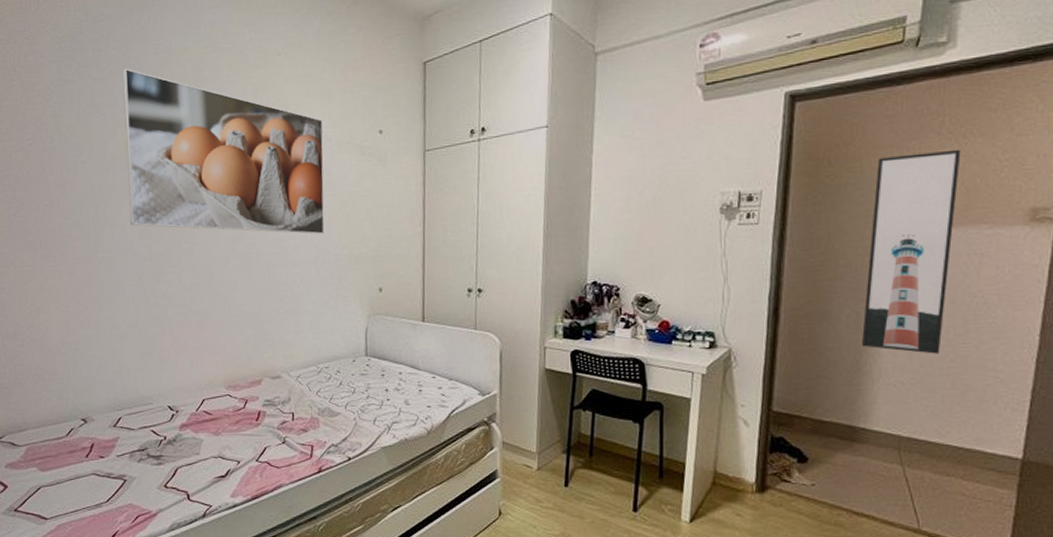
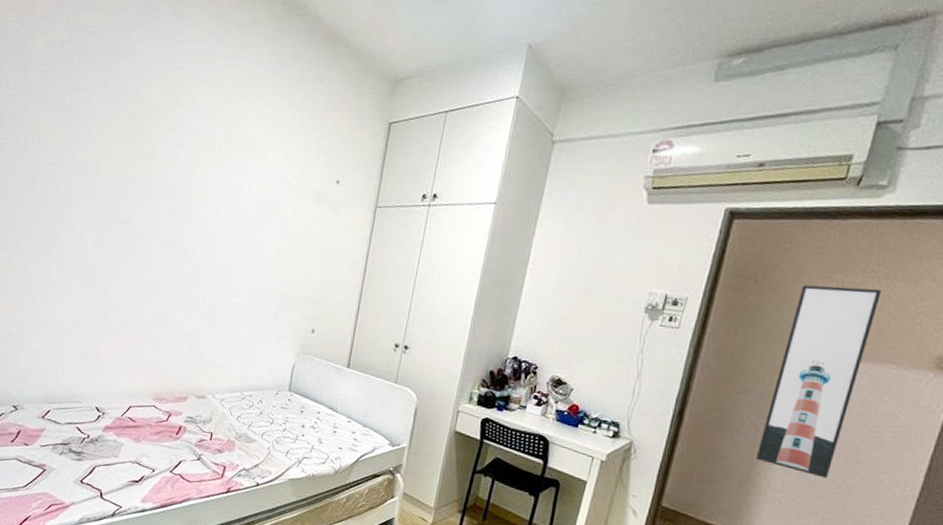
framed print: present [122,68,325,234] -> none [87,82,285,269]

